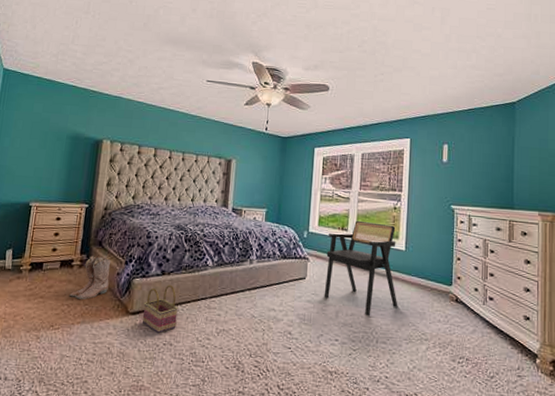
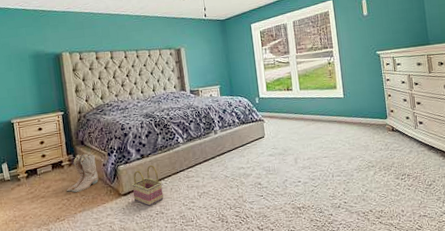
armchair: present [324,220,398,316] -> none [277,78,345,157]

